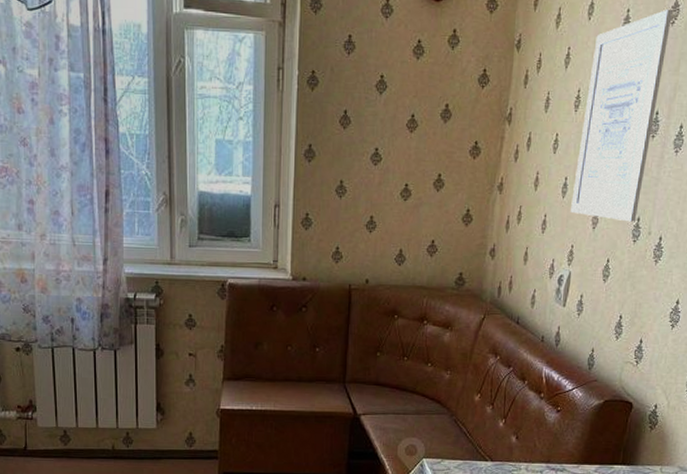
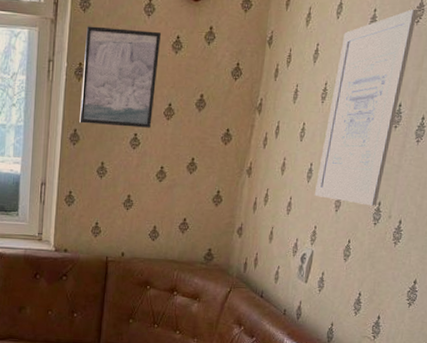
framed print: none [314,29,401,142] -> present [79,26,162,128]

